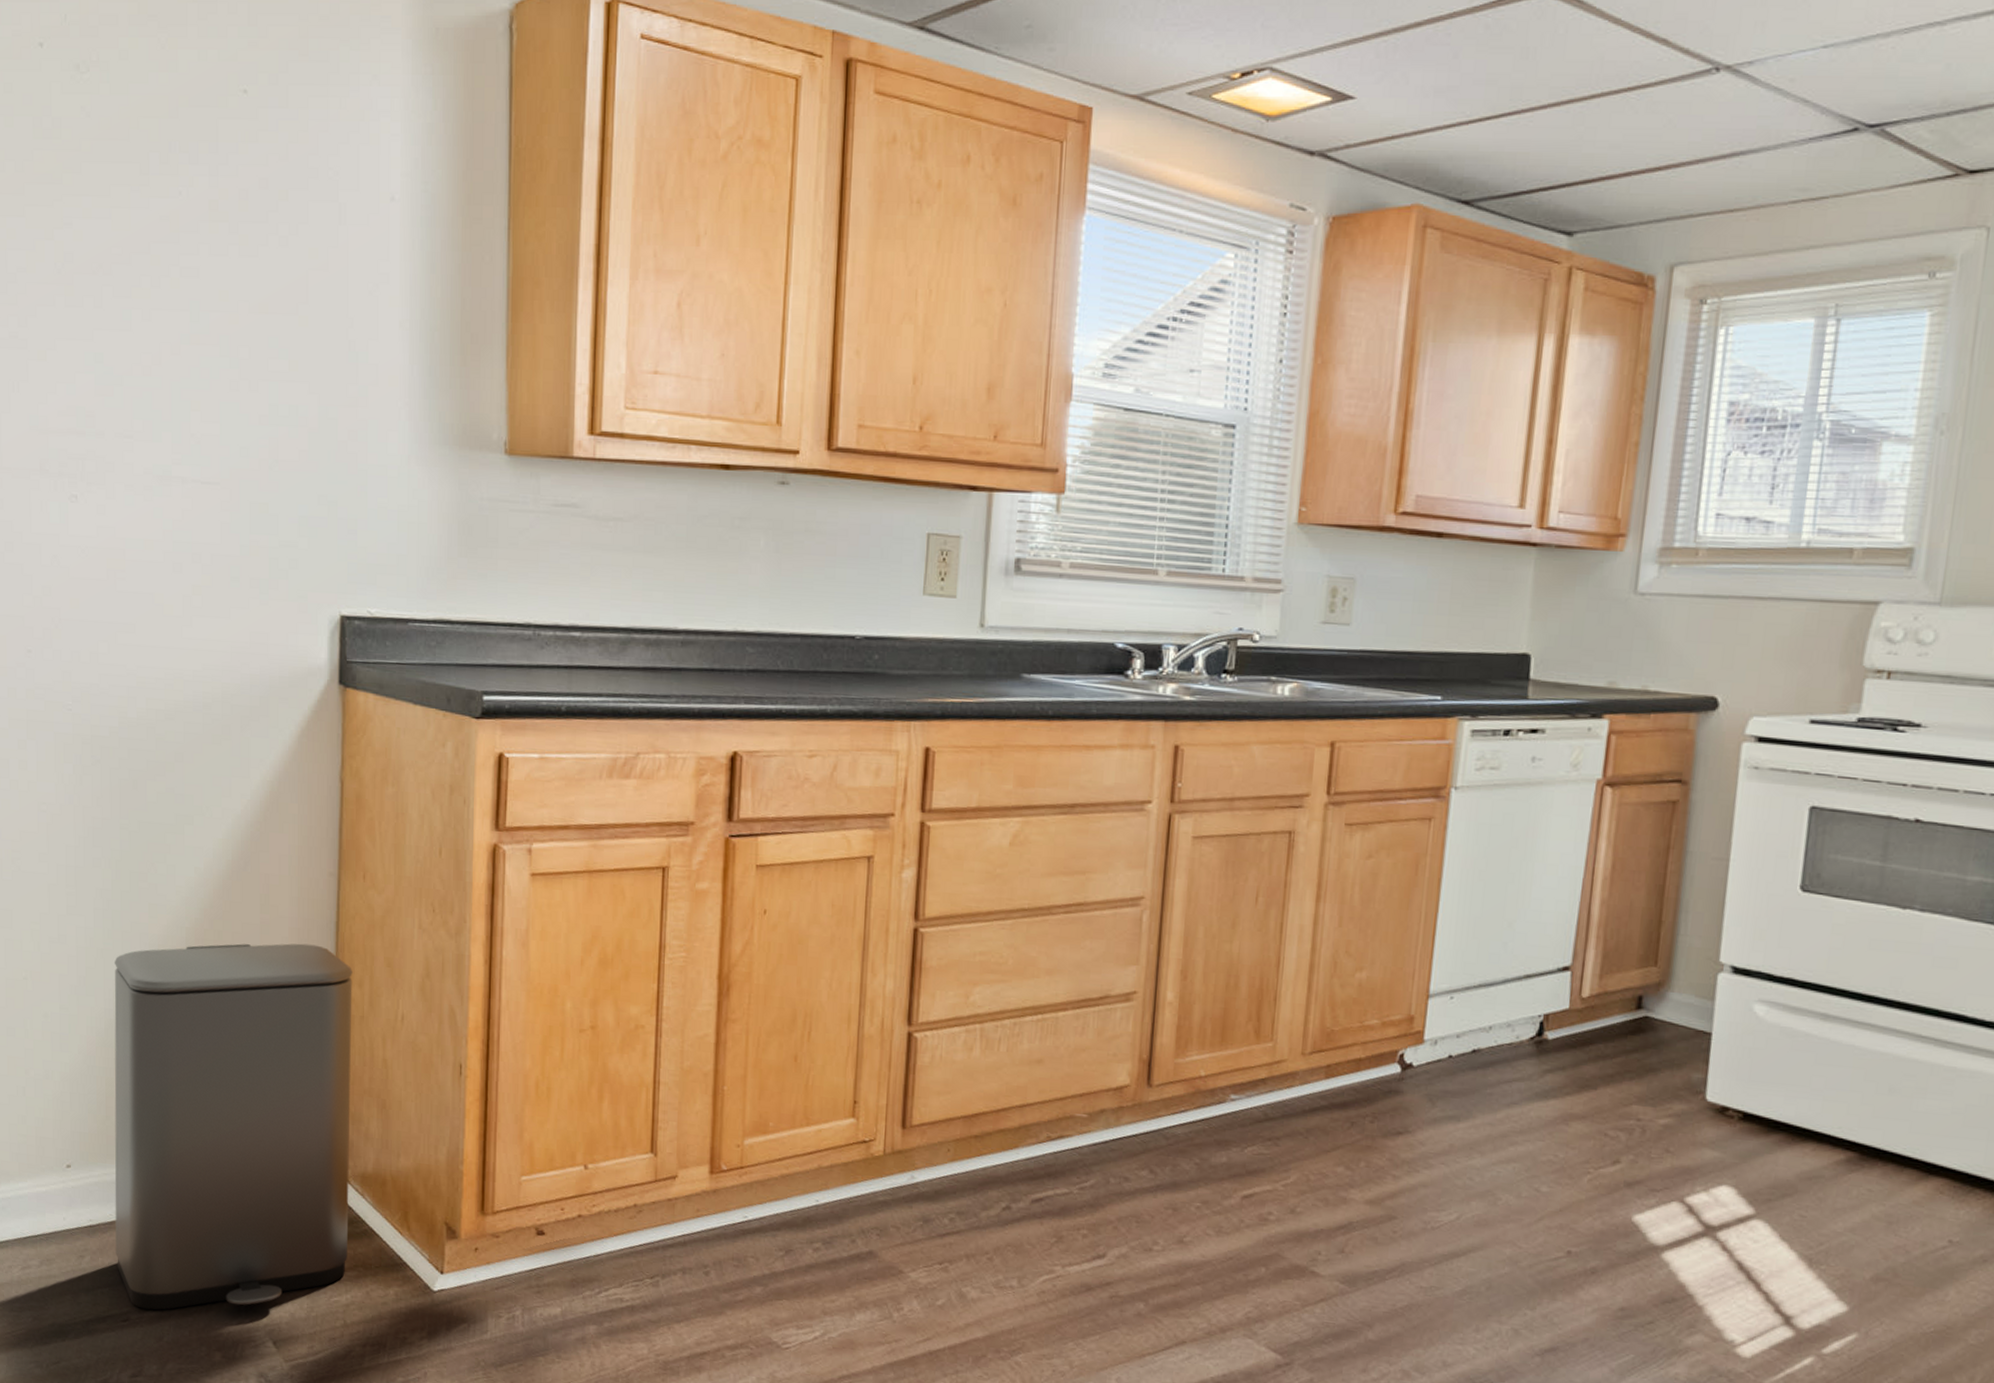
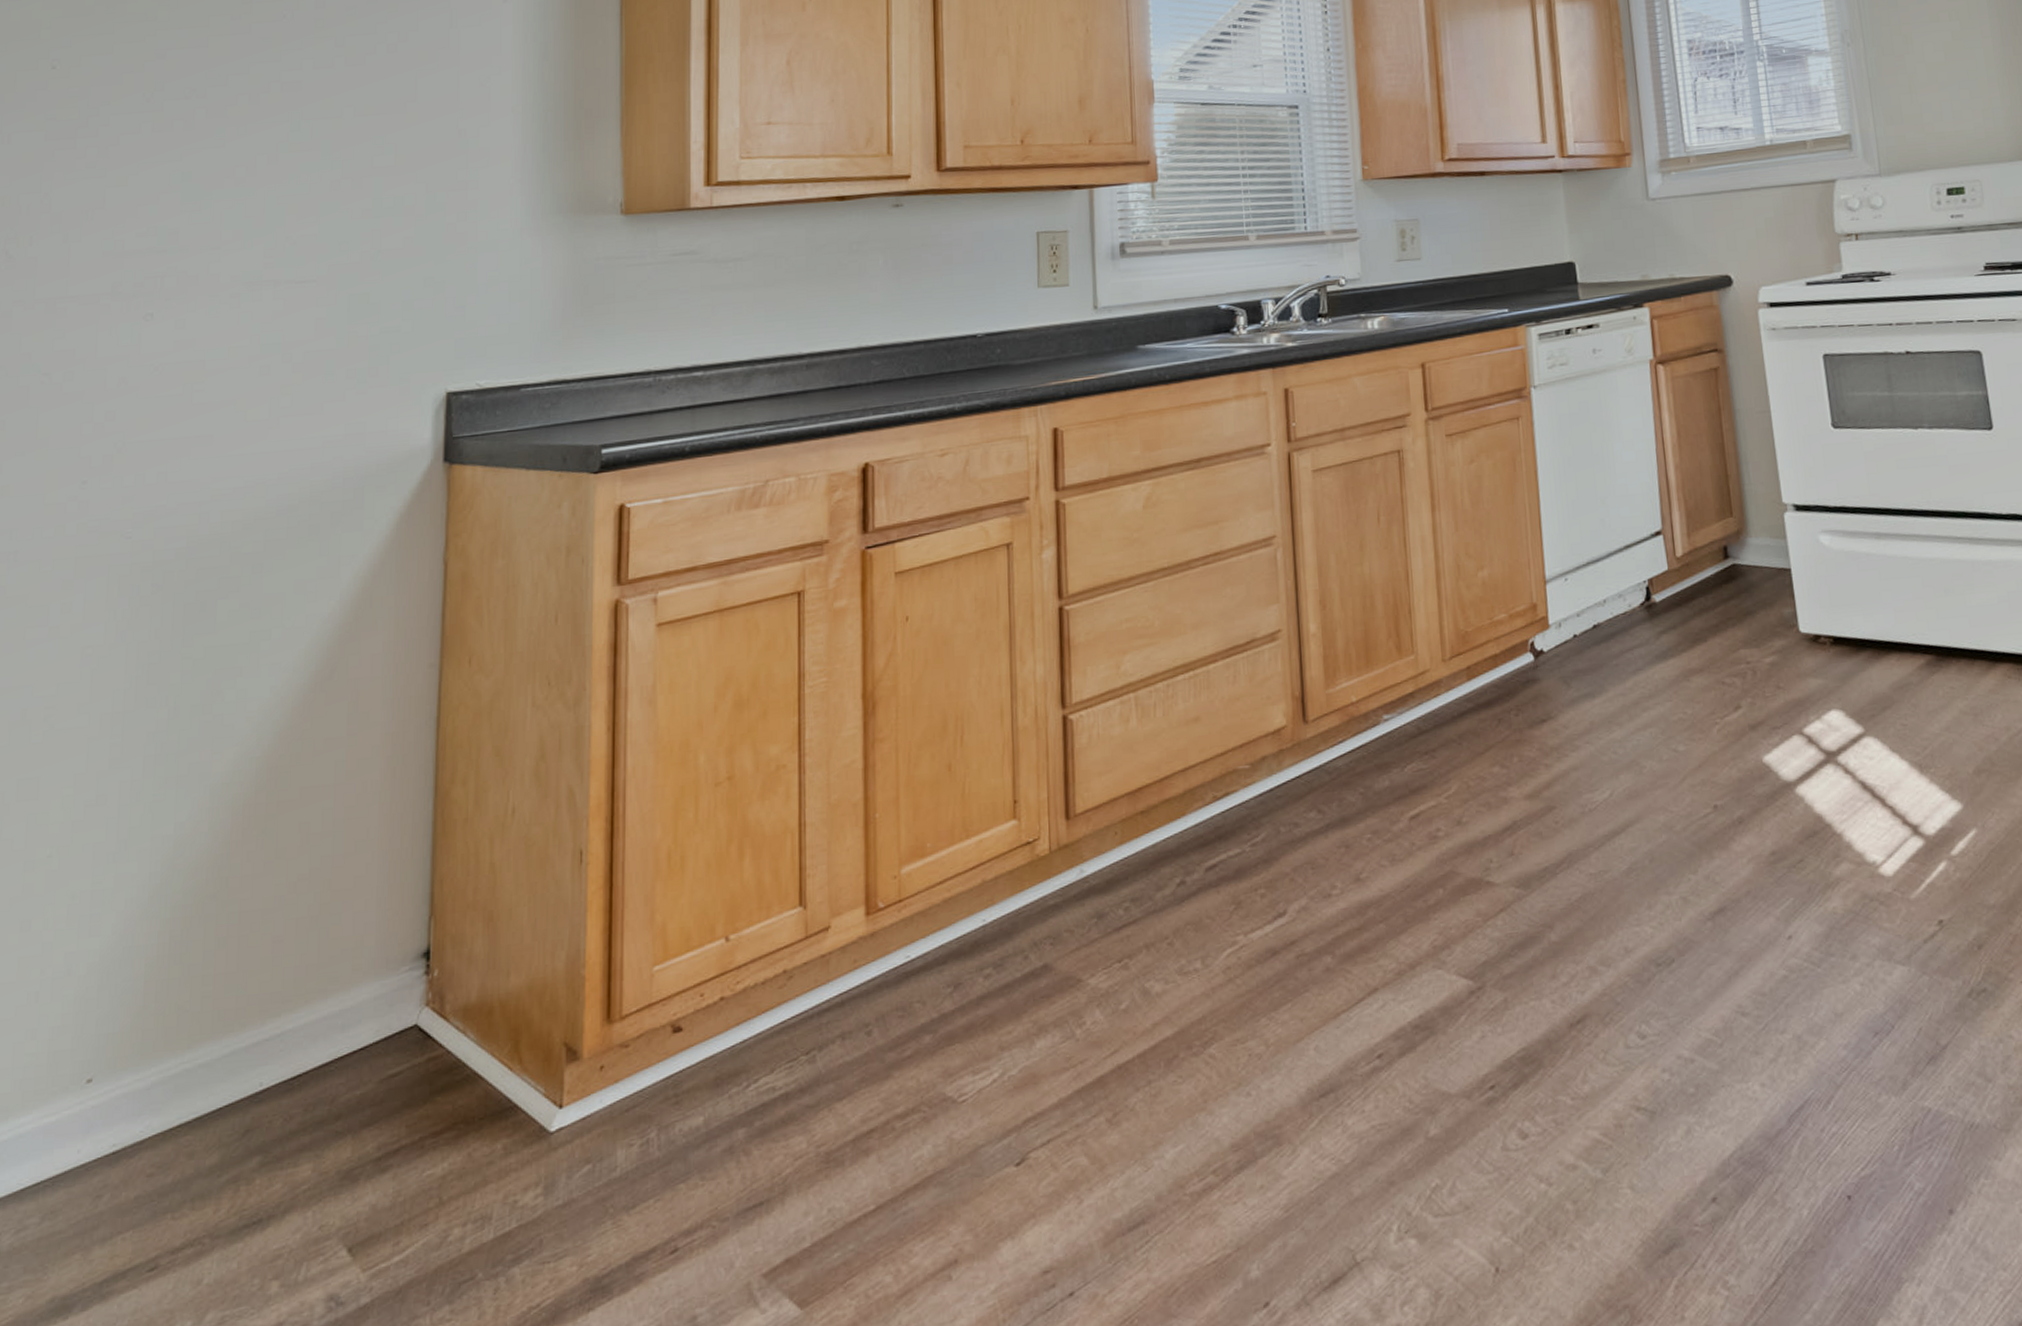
pedal bin: present [114,943,352,1311] -> none [145,747,455,1248]

